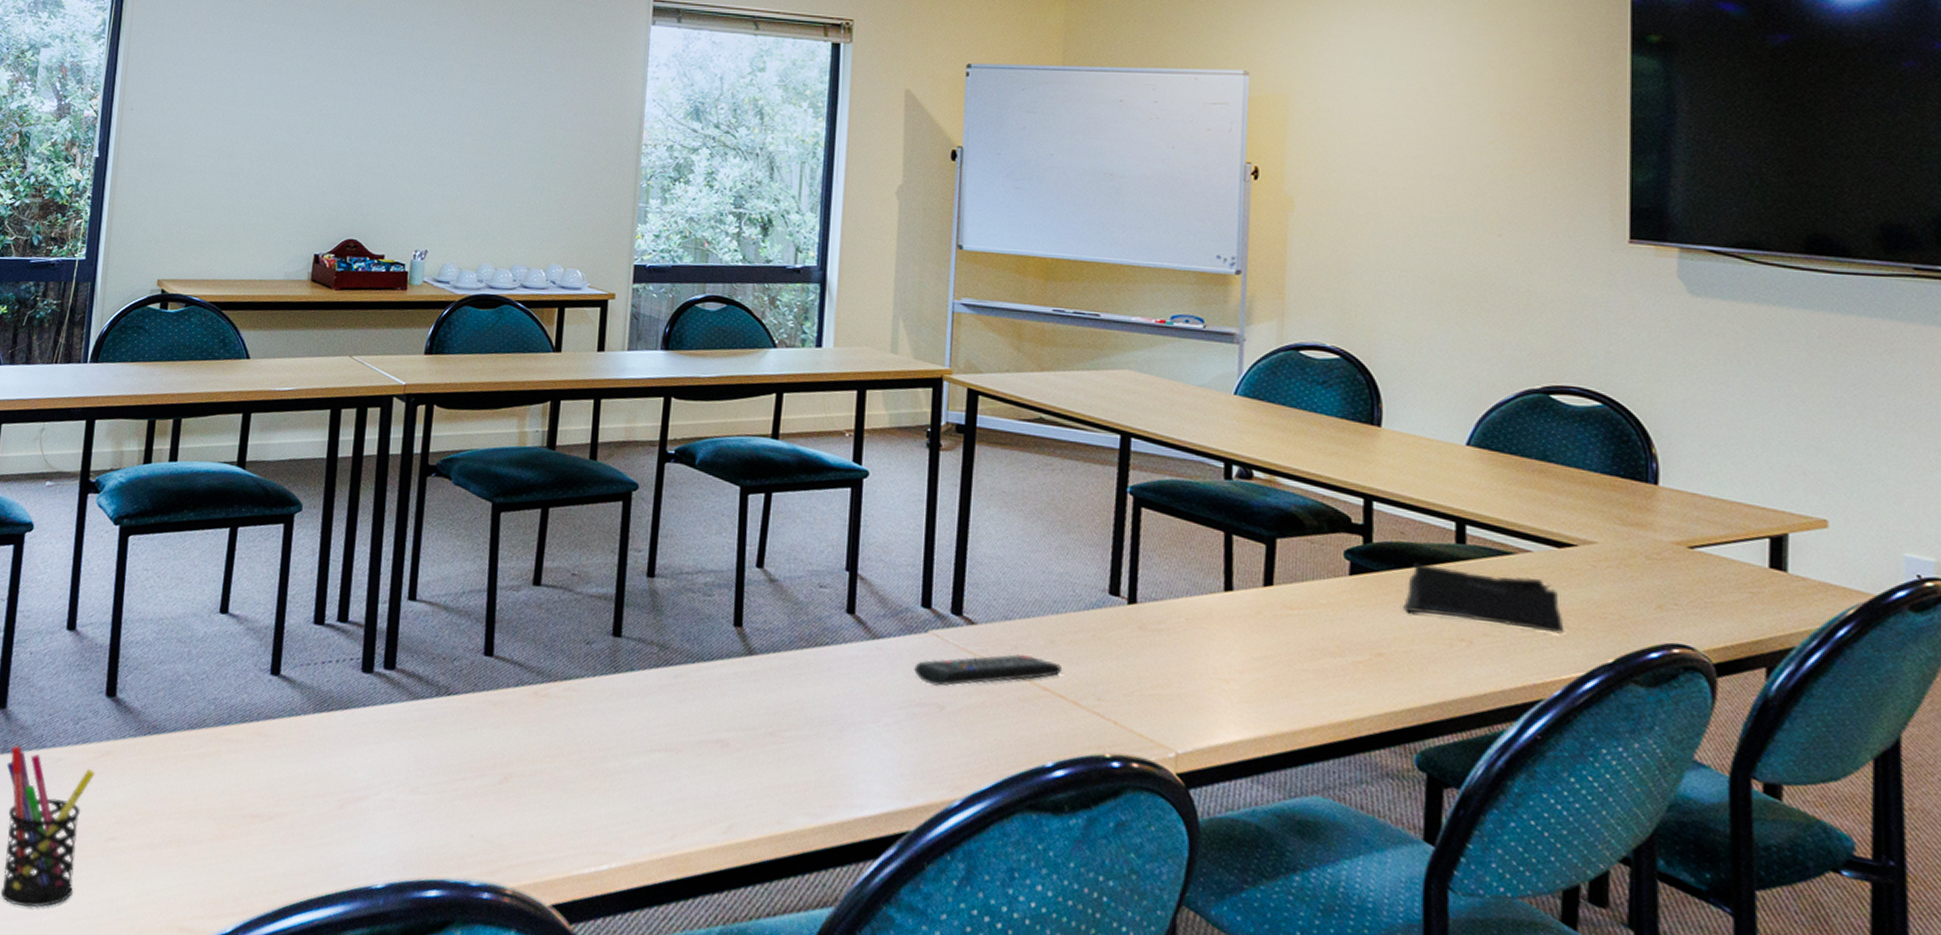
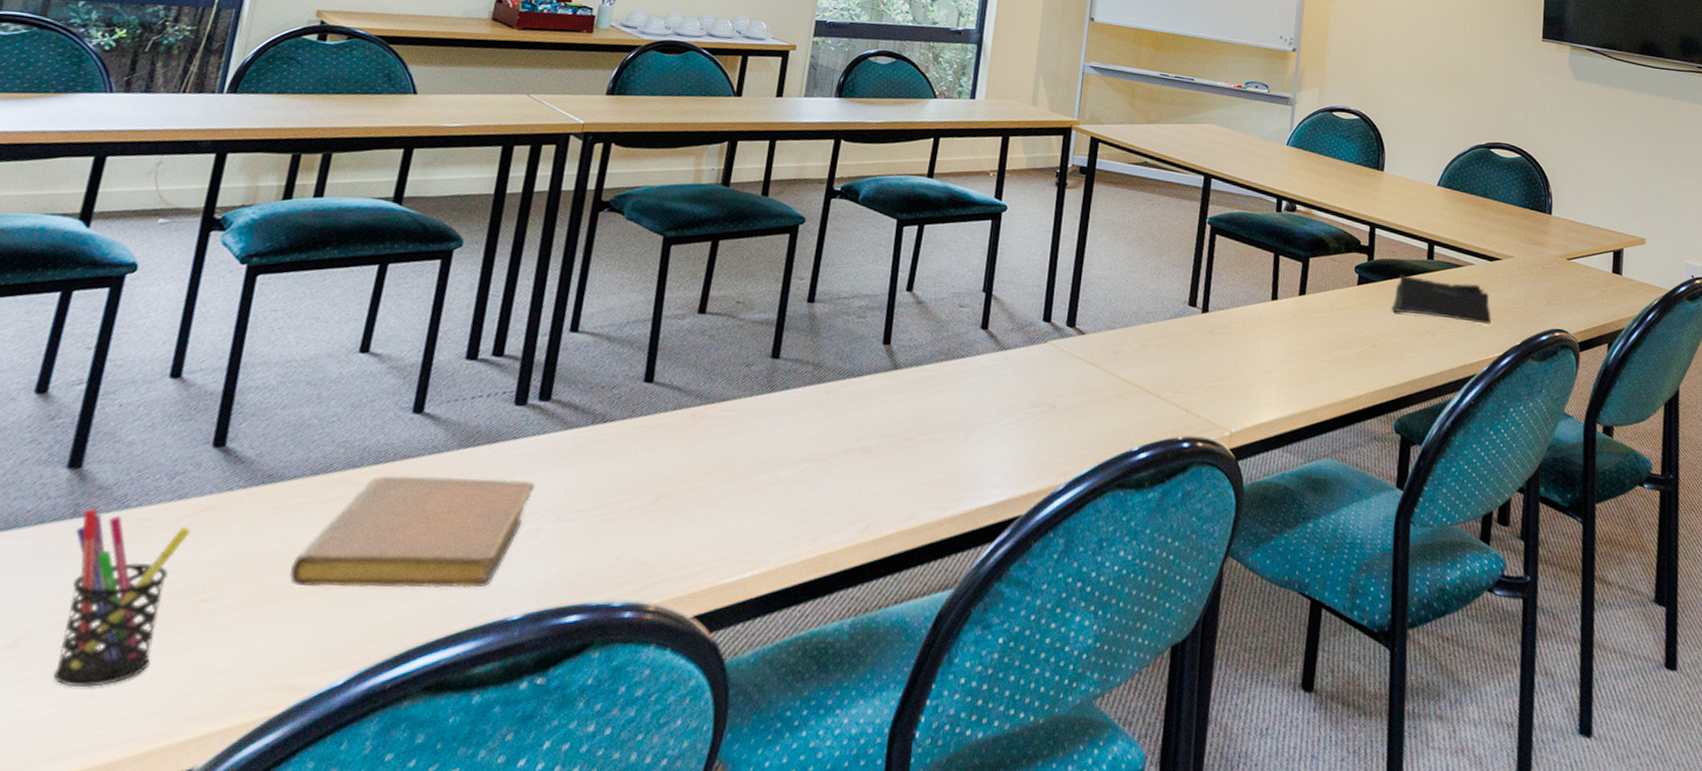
notebook: none [179,734,388,852] -> present [290,475,535,588]
remote control: present [914,654,1063,686] -> none [1033,357,1150,388]

